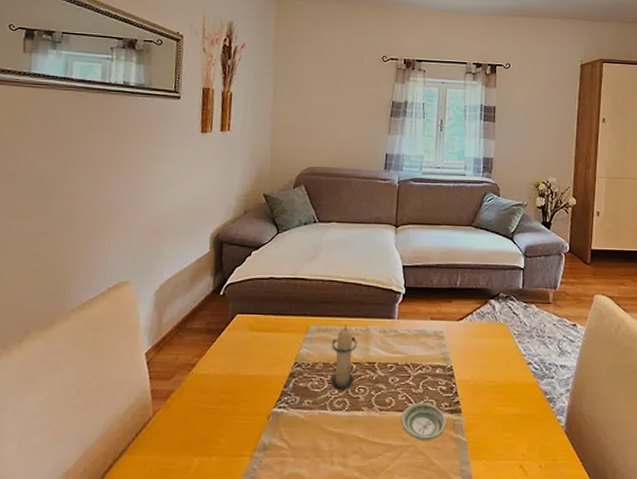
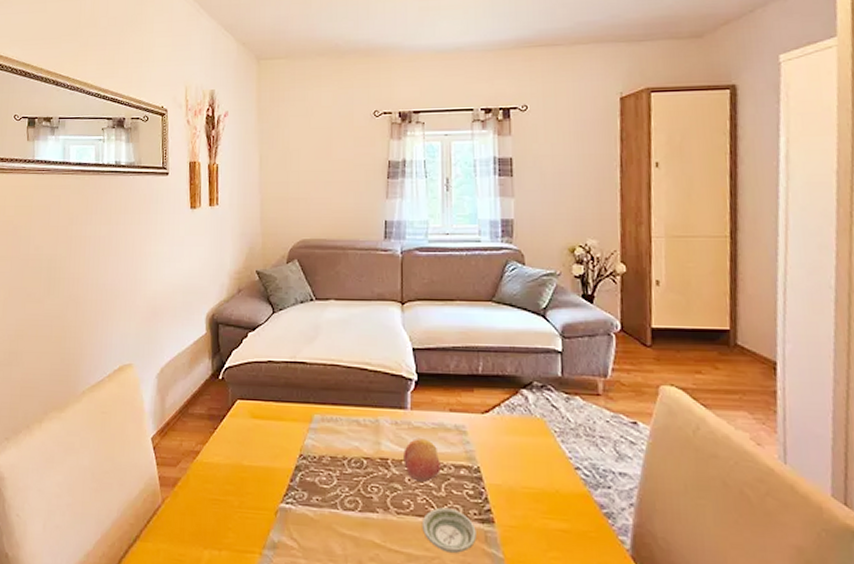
candle: present [330,324,357,390] -> none [339,413,366,488]
fruit: none [389,344,420,381] -> present [404,439,440,482]

